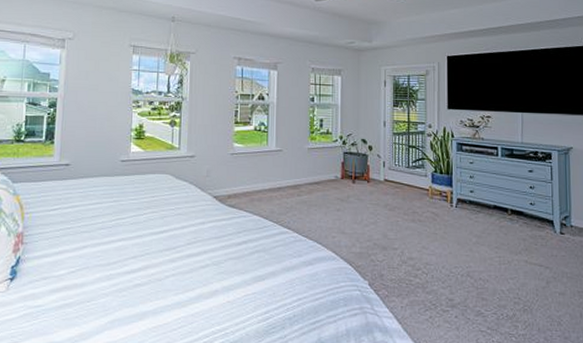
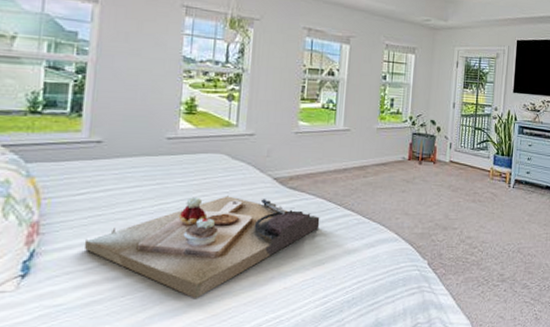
decorative tray: none [58,211,258,308] -> present [85,194,320,300]

